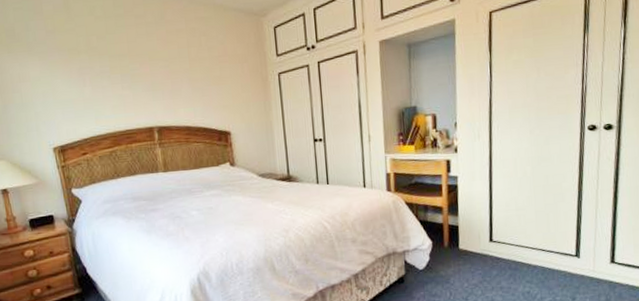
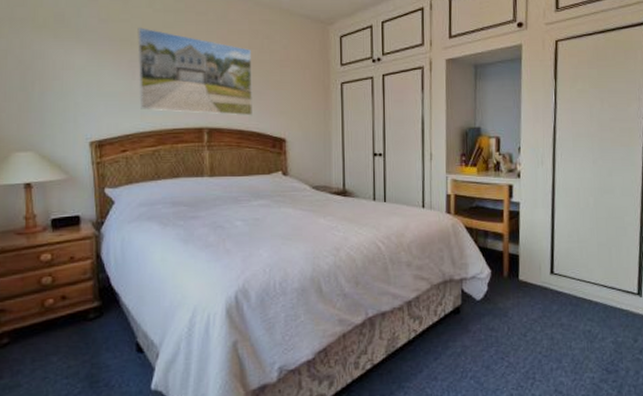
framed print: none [82,35,197,114] -> present [137,27,254,116]

